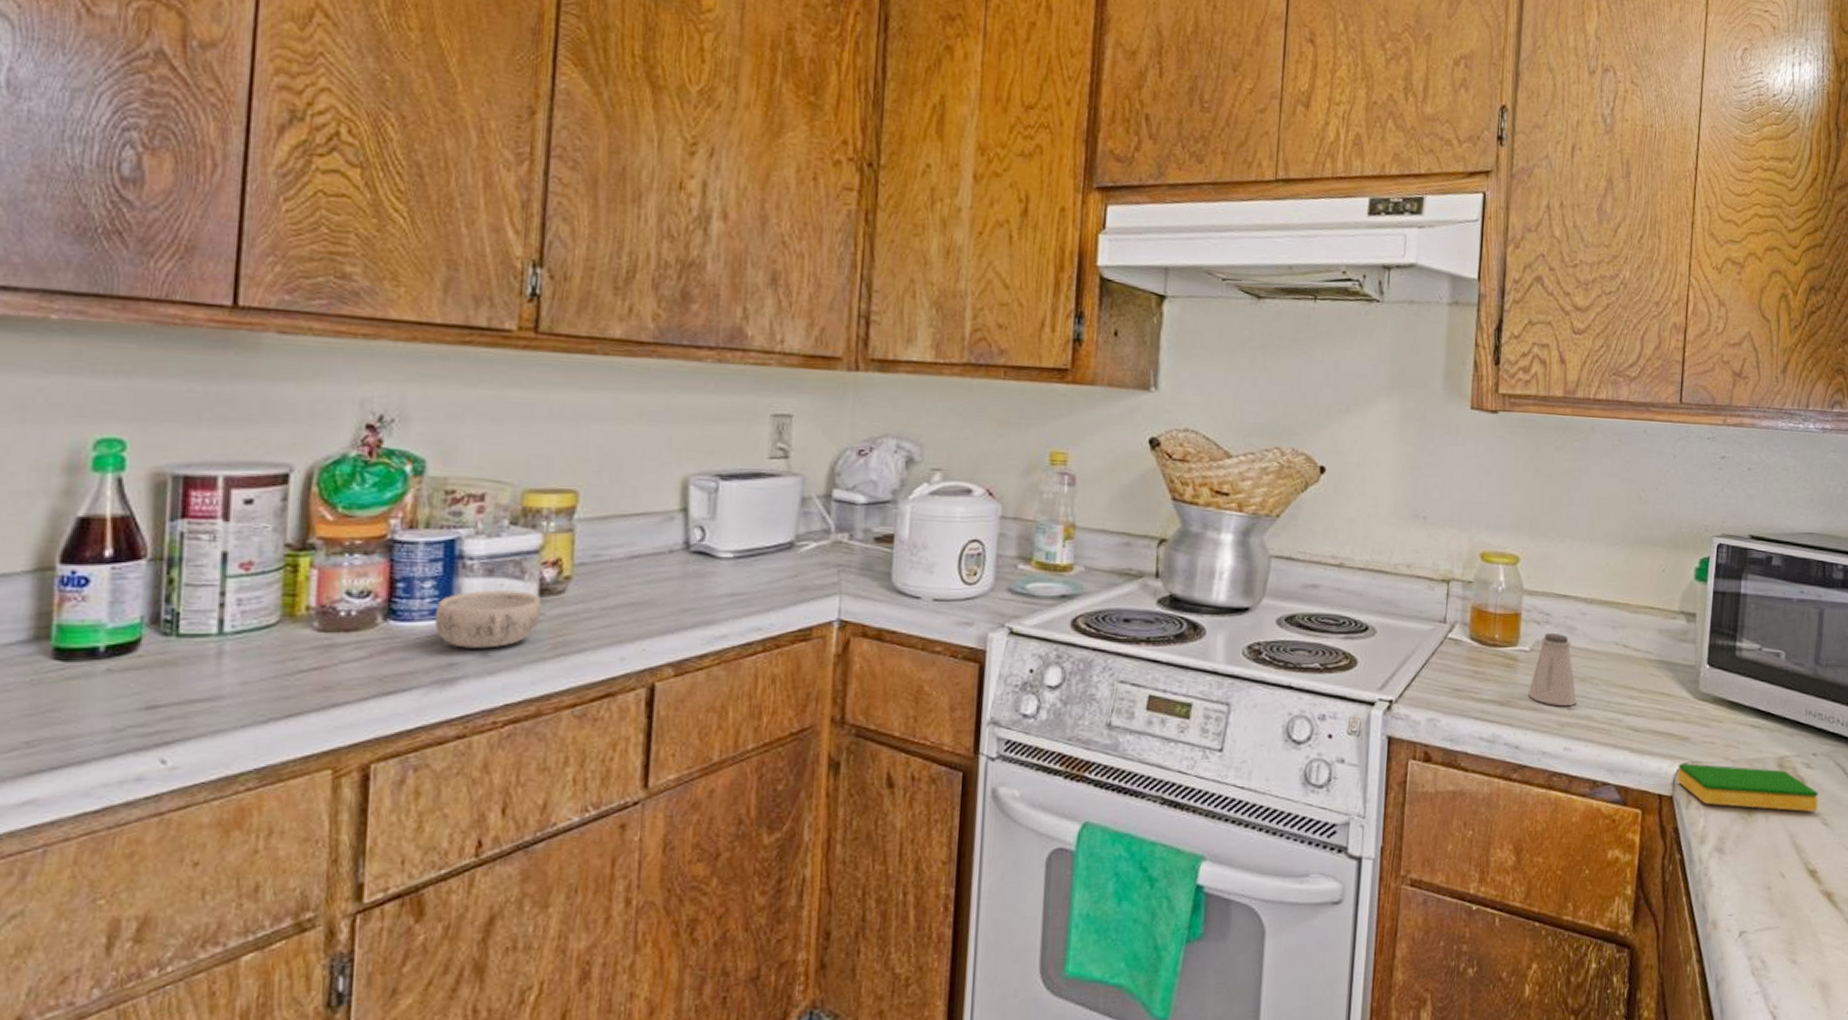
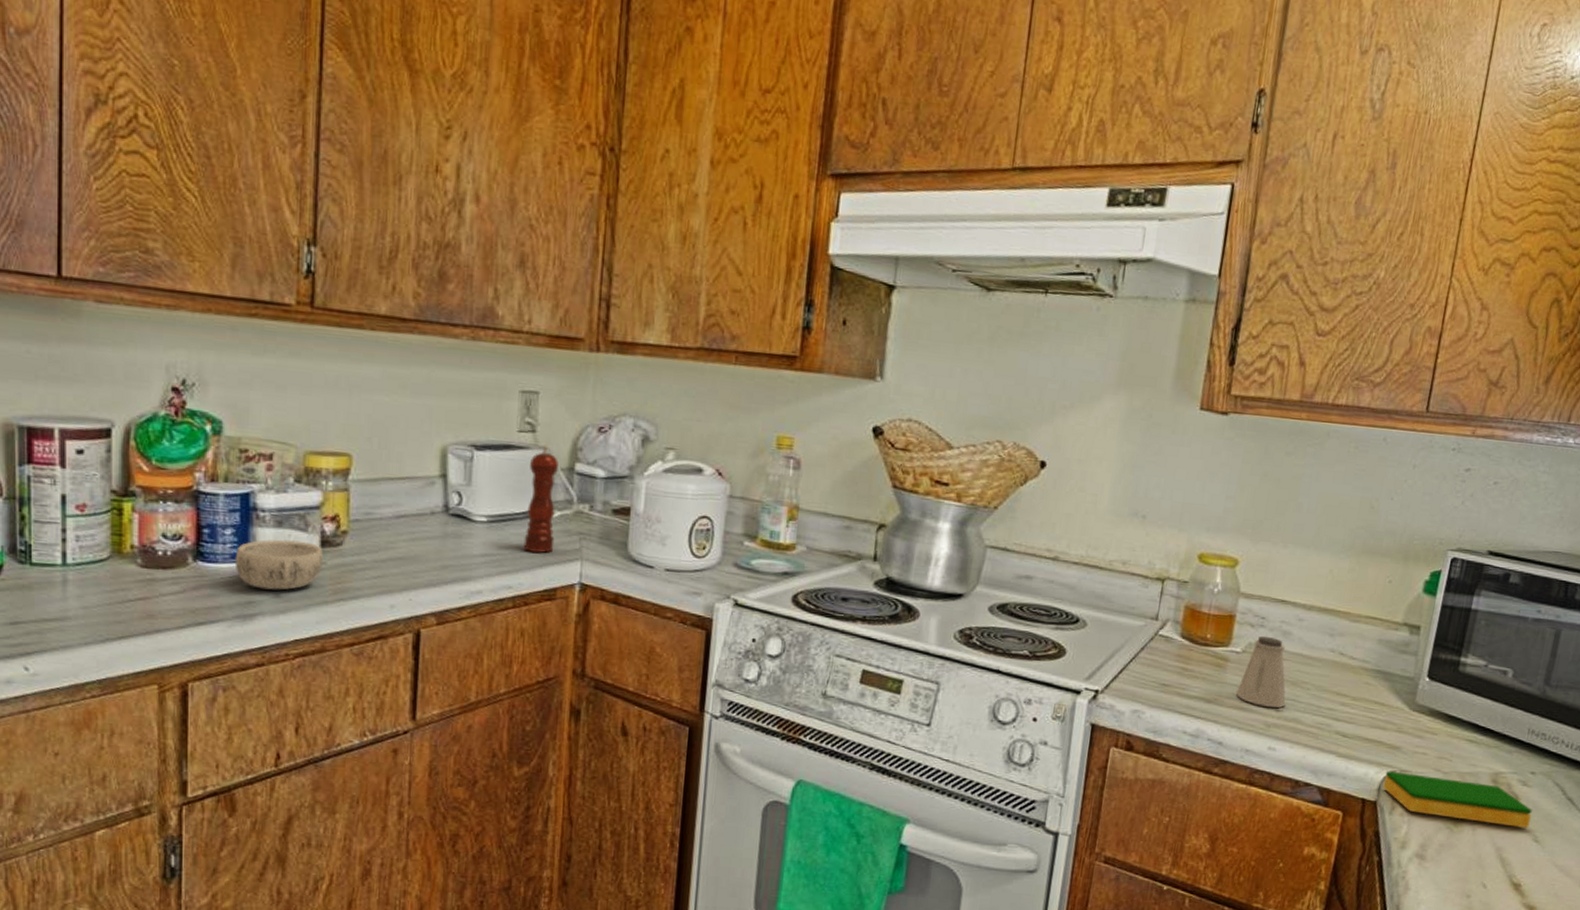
pepper mill: none [775,471,815,589] -> present [523,445,560,553]

